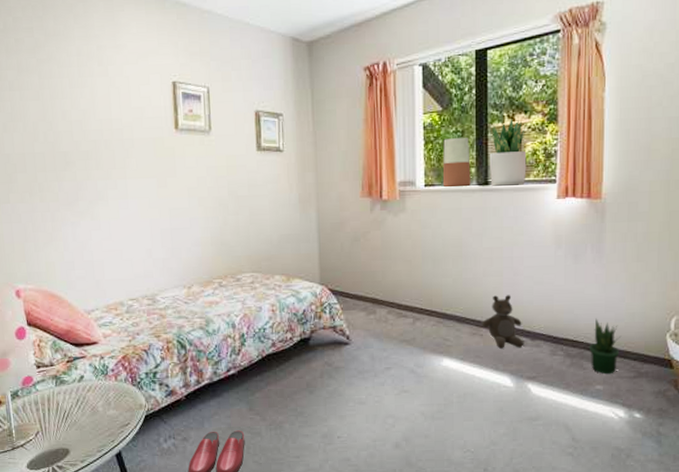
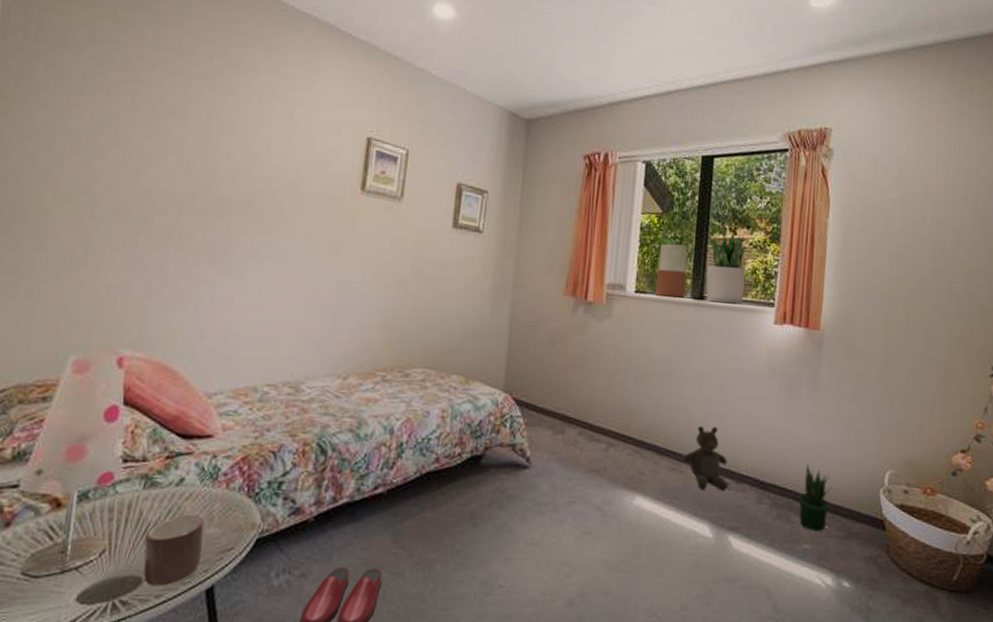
mug: none [64,401,108,455] -> present [143,514,205,588]

